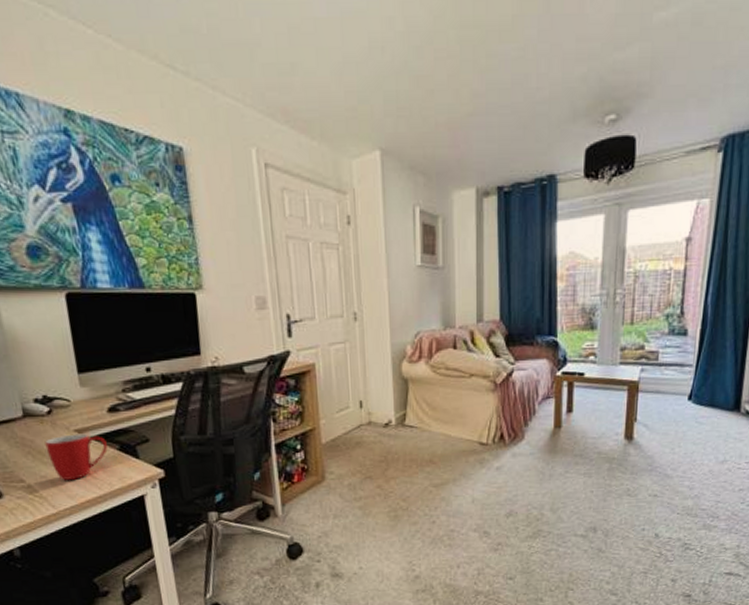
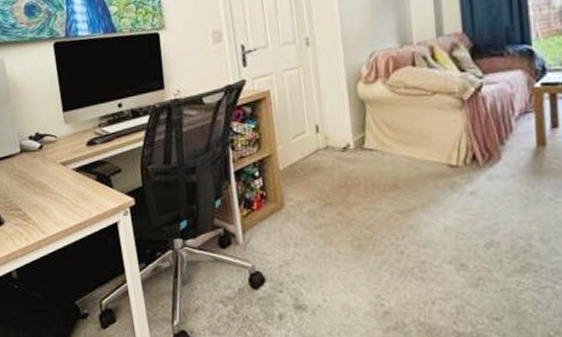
mug: present [44,433,108,480] -> none [37,166,87,208]

